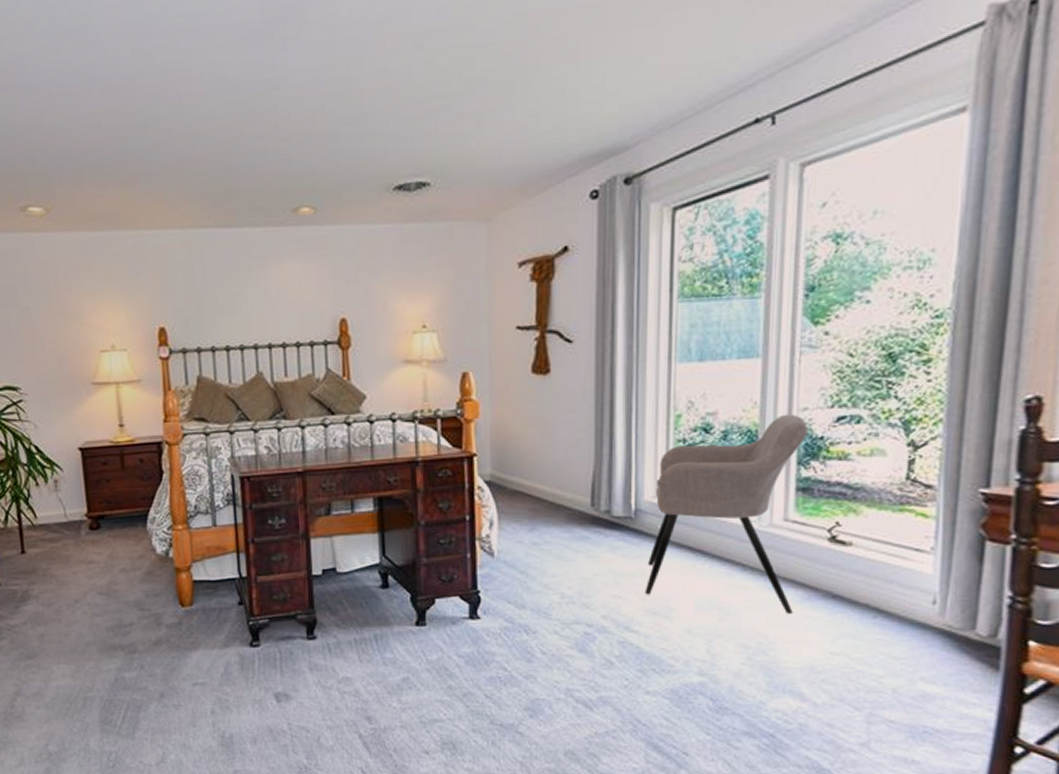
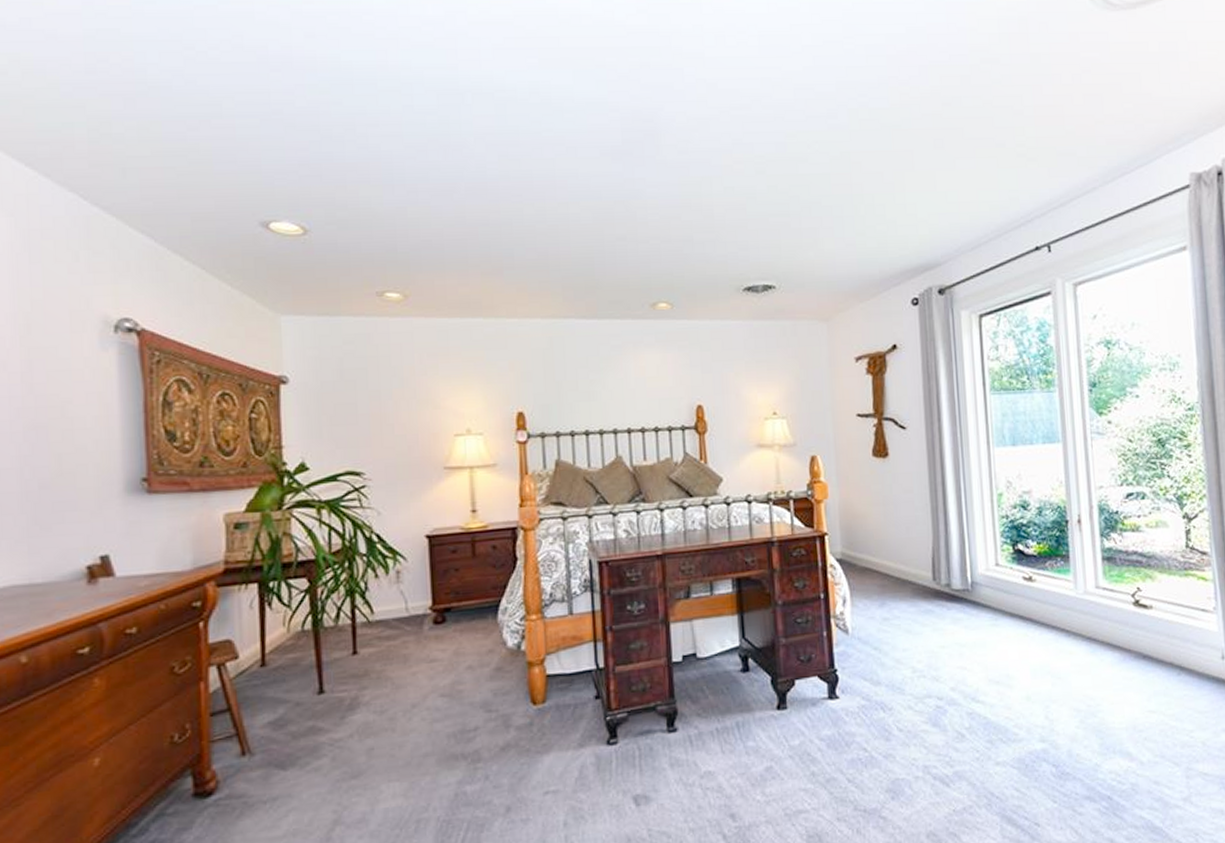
armchair: present [645,414,809,614] -> none [986,491,1113,676]

